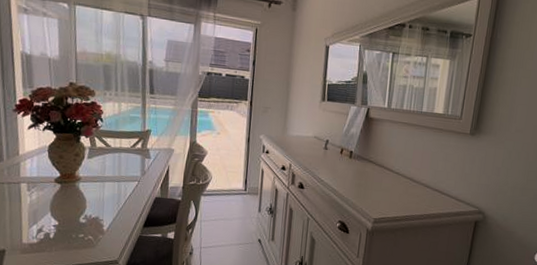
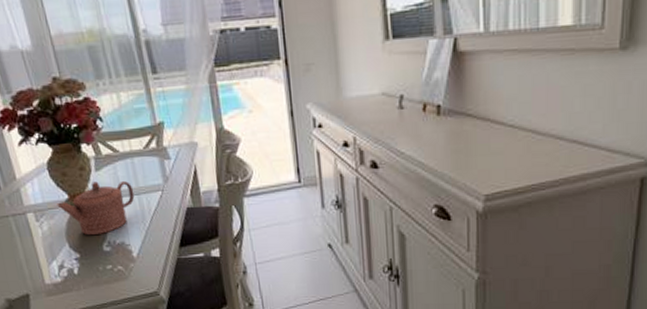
teapot: none [49,166,116,209] -> present [57,181,135,235]

